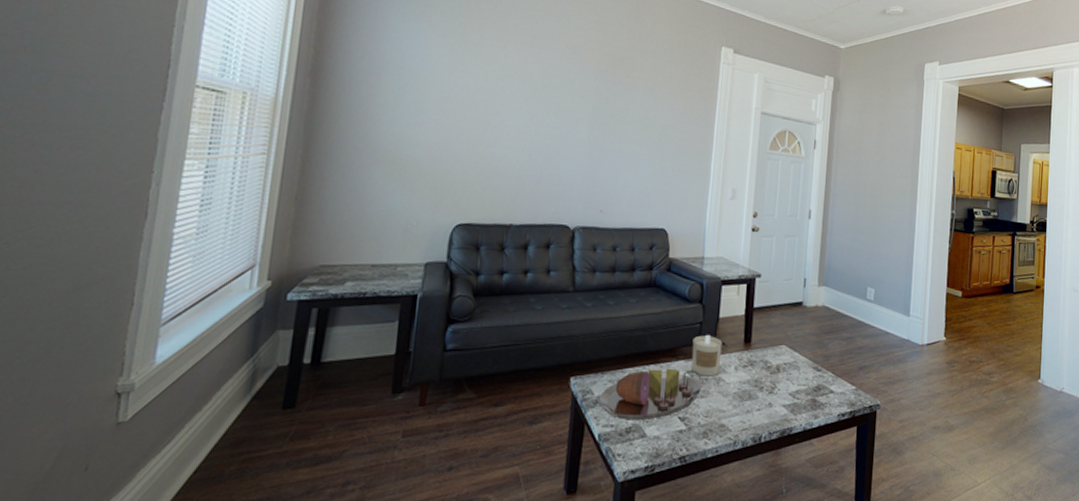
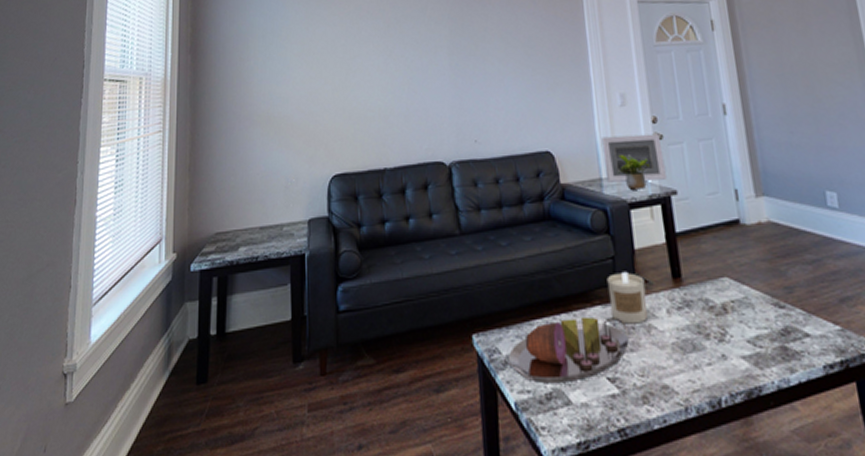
picture frame: none [708,223,757,264] -> present [601,133,667,183]
potted plant: none [717,239,745,270] -> present [617,154,650,190]

